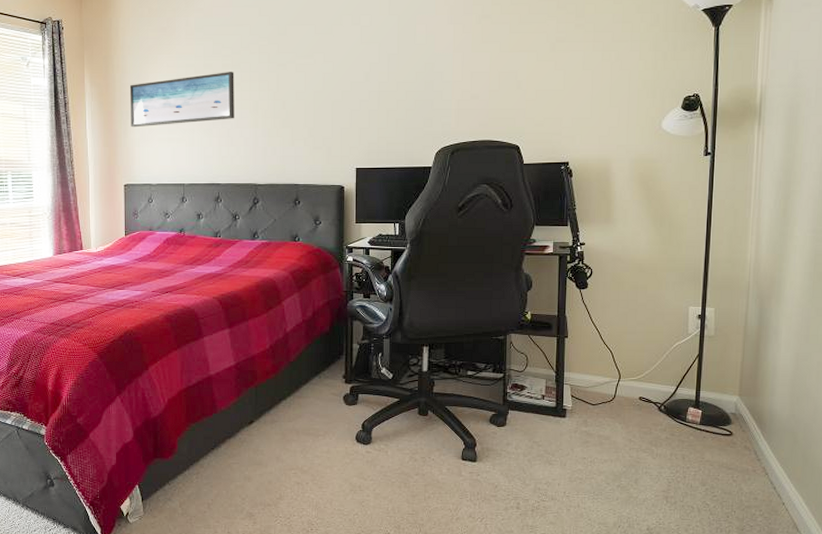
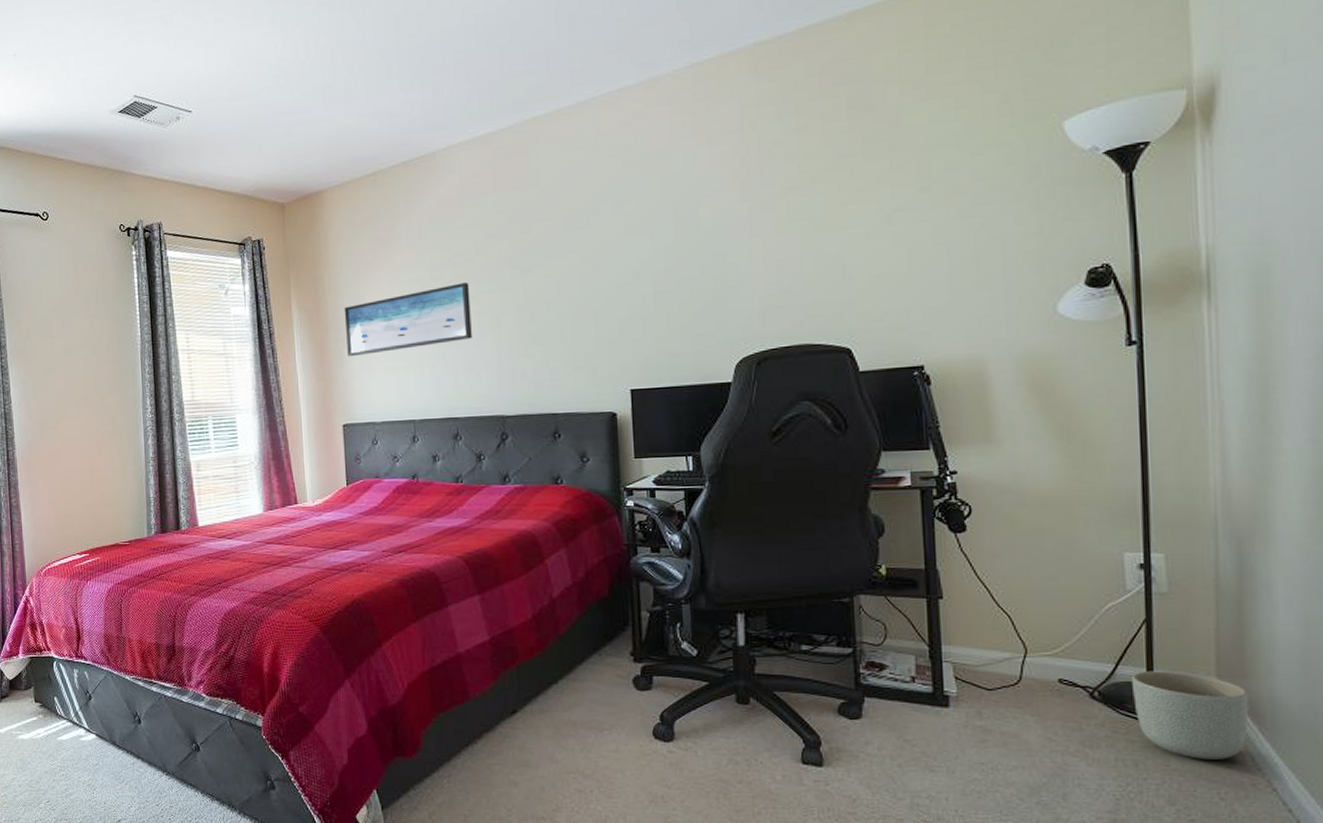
planter: none [686,391,757,453] -> present [1132,670,1249,760]

